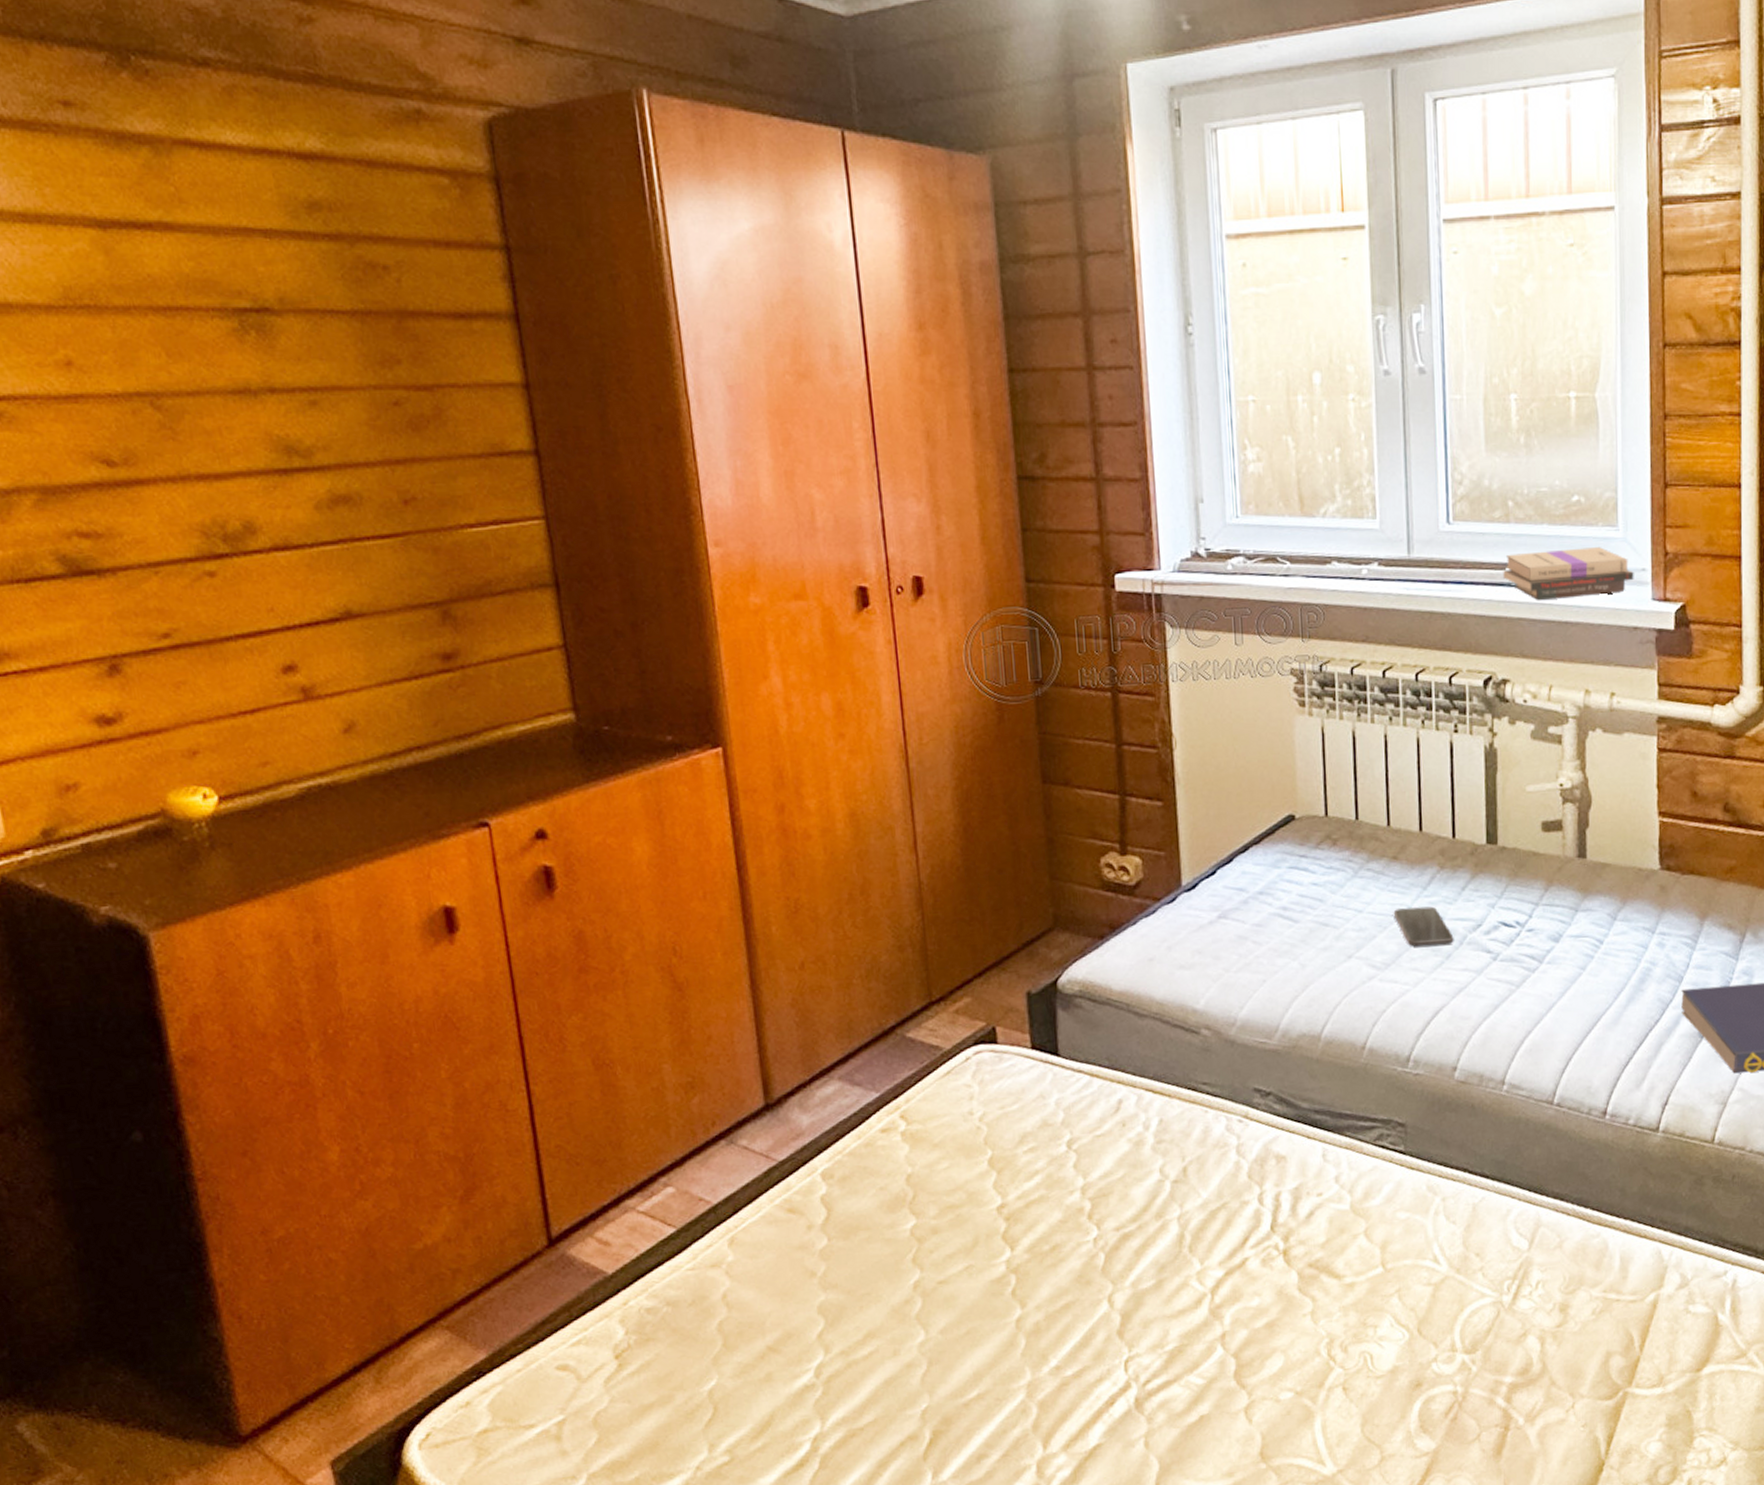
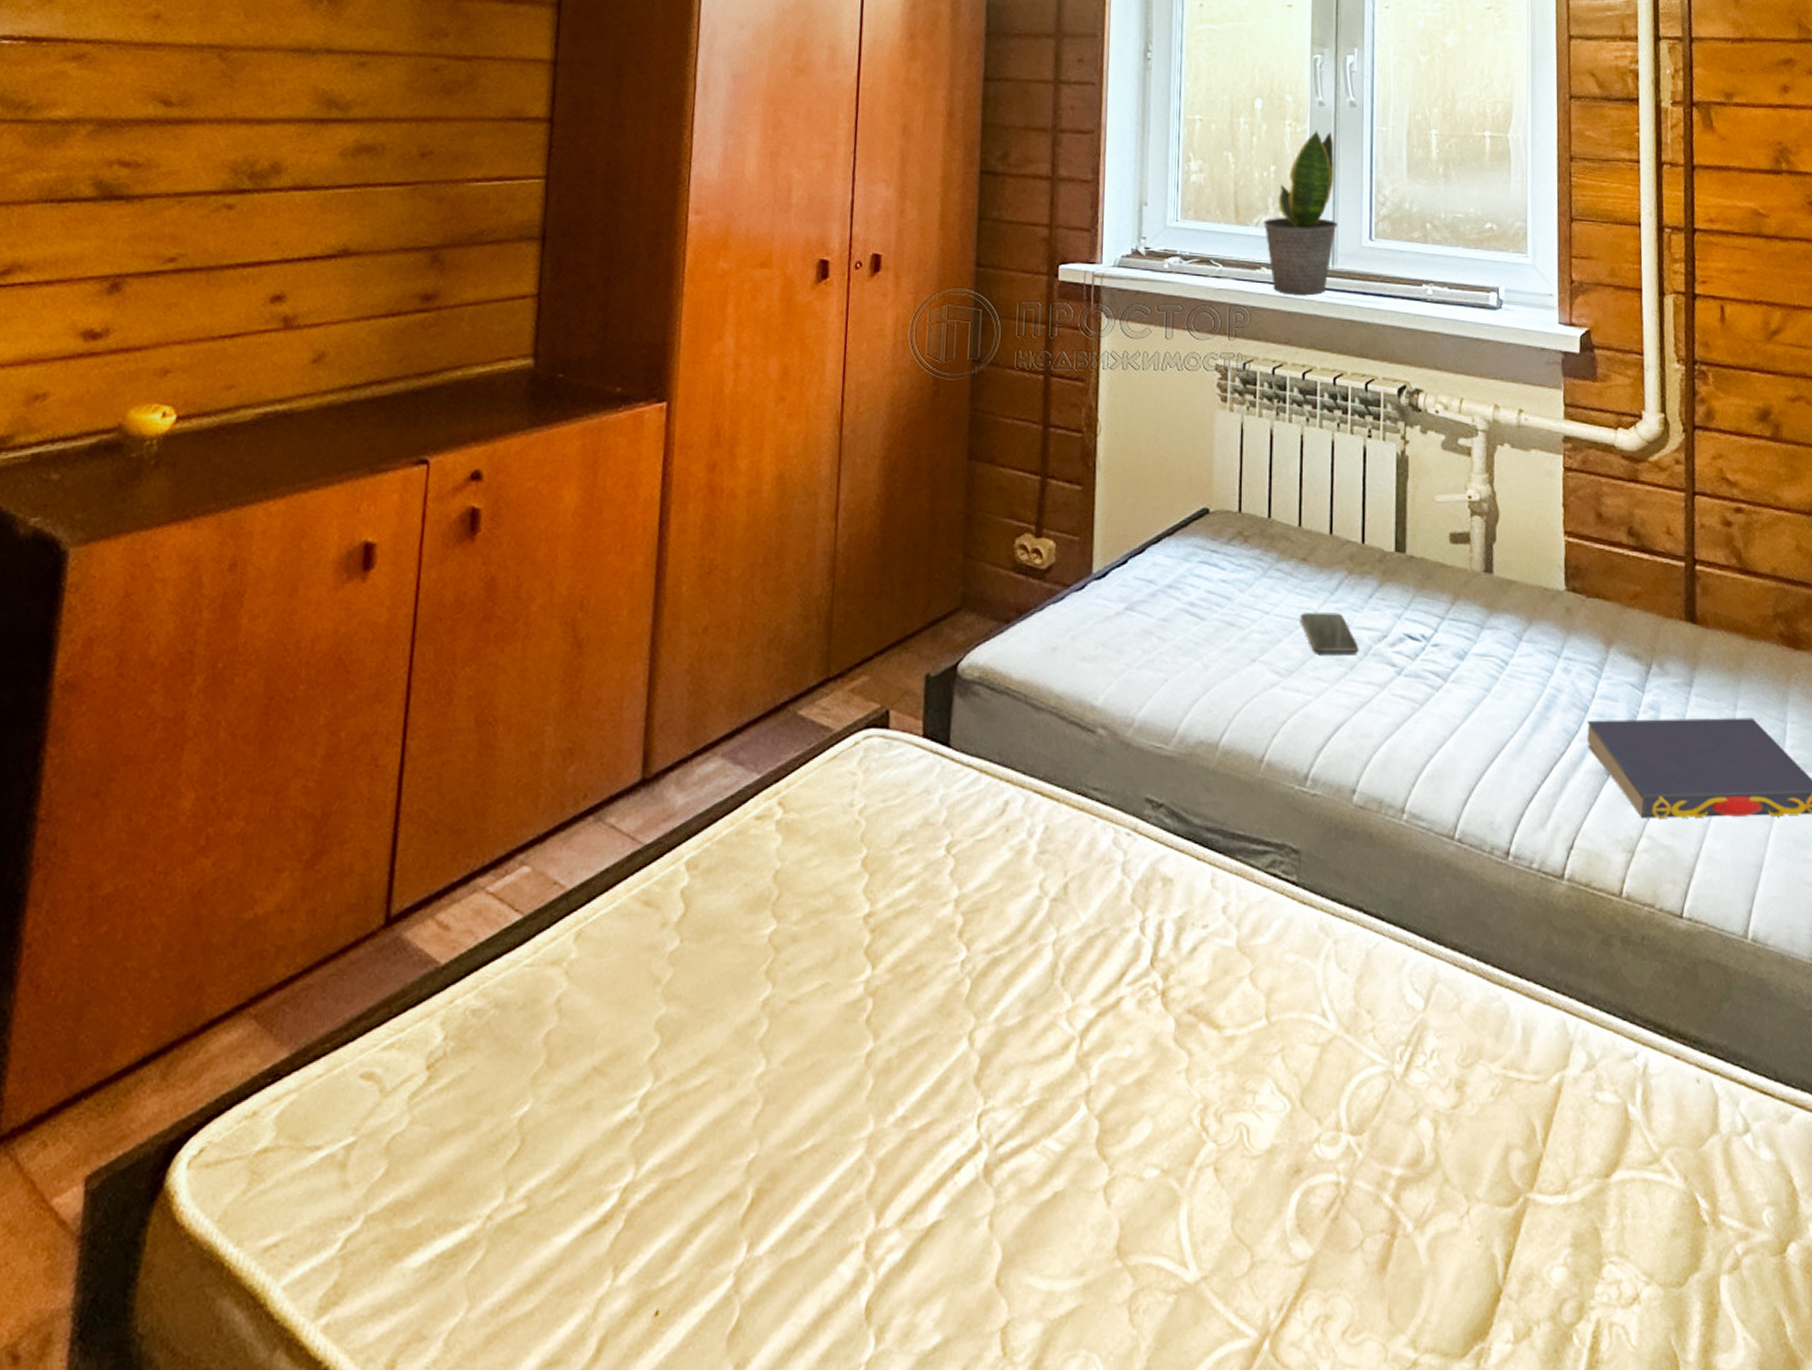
potted plant: none [1331,403,1413,589] -> present [1263,129,1339,296]
books: present [1503,547,1634,600] -> none [1420,271,1542,317]

